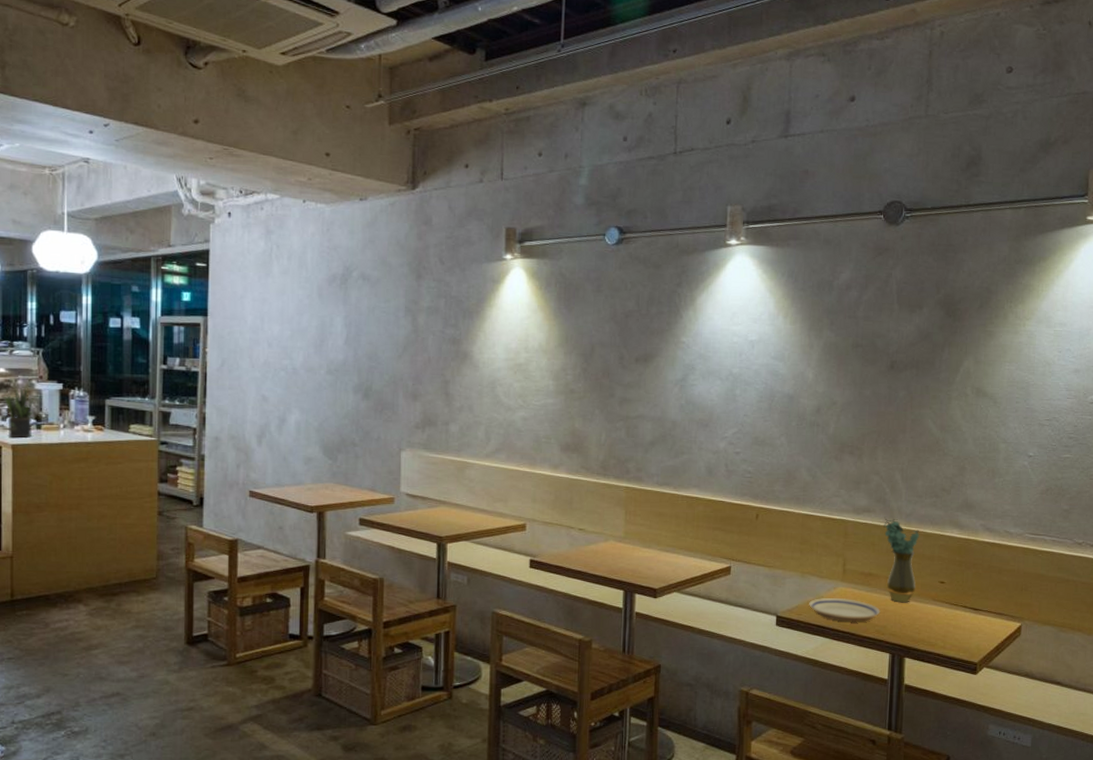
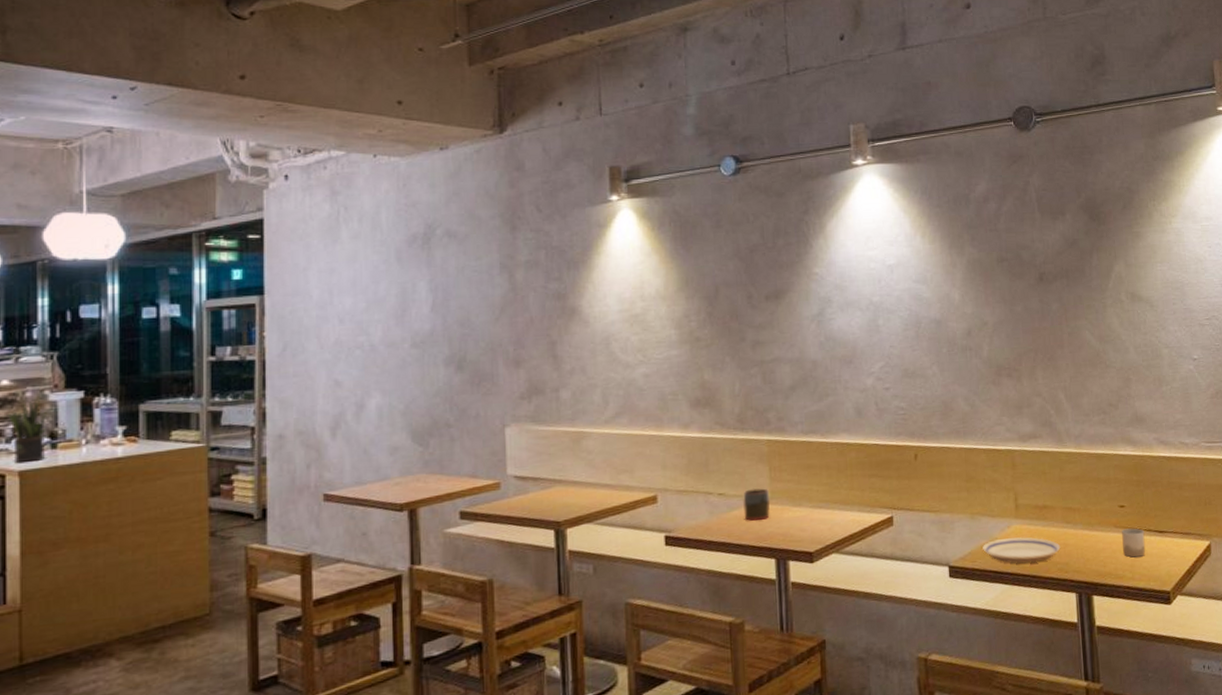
mug: none [599,528,624,557] -> present [743,488,771,521]
vase: present [883,517,920,603] -> none [1052,441,1095,534]
cup: none [937,603,960,629] -> present [1122,528,1146,558]

